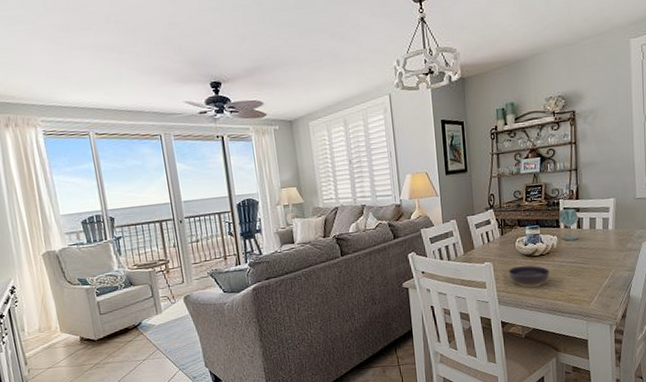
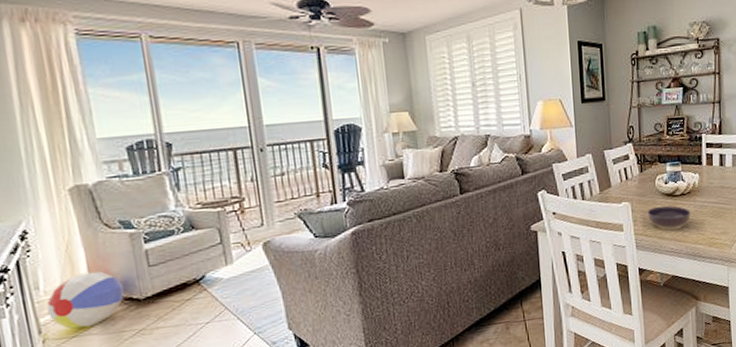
beachball: none [30,318,84,362] -> present [46,271,125,329]
wine glass: present [558,208,579,241] -> none [700,143,721,179]

